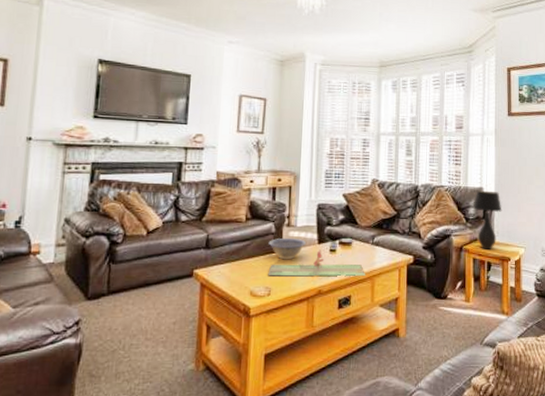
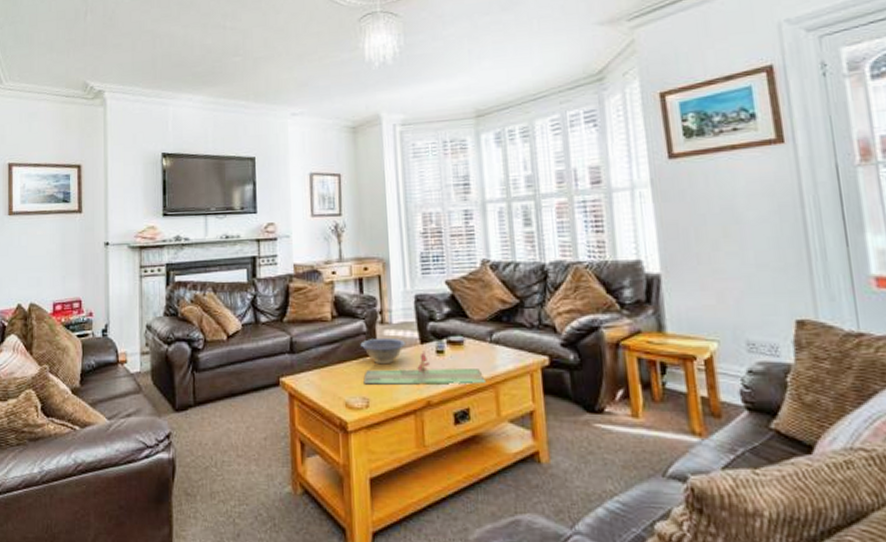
table lamp: present [473,190,502,249] -> none [629,264,675,345]

